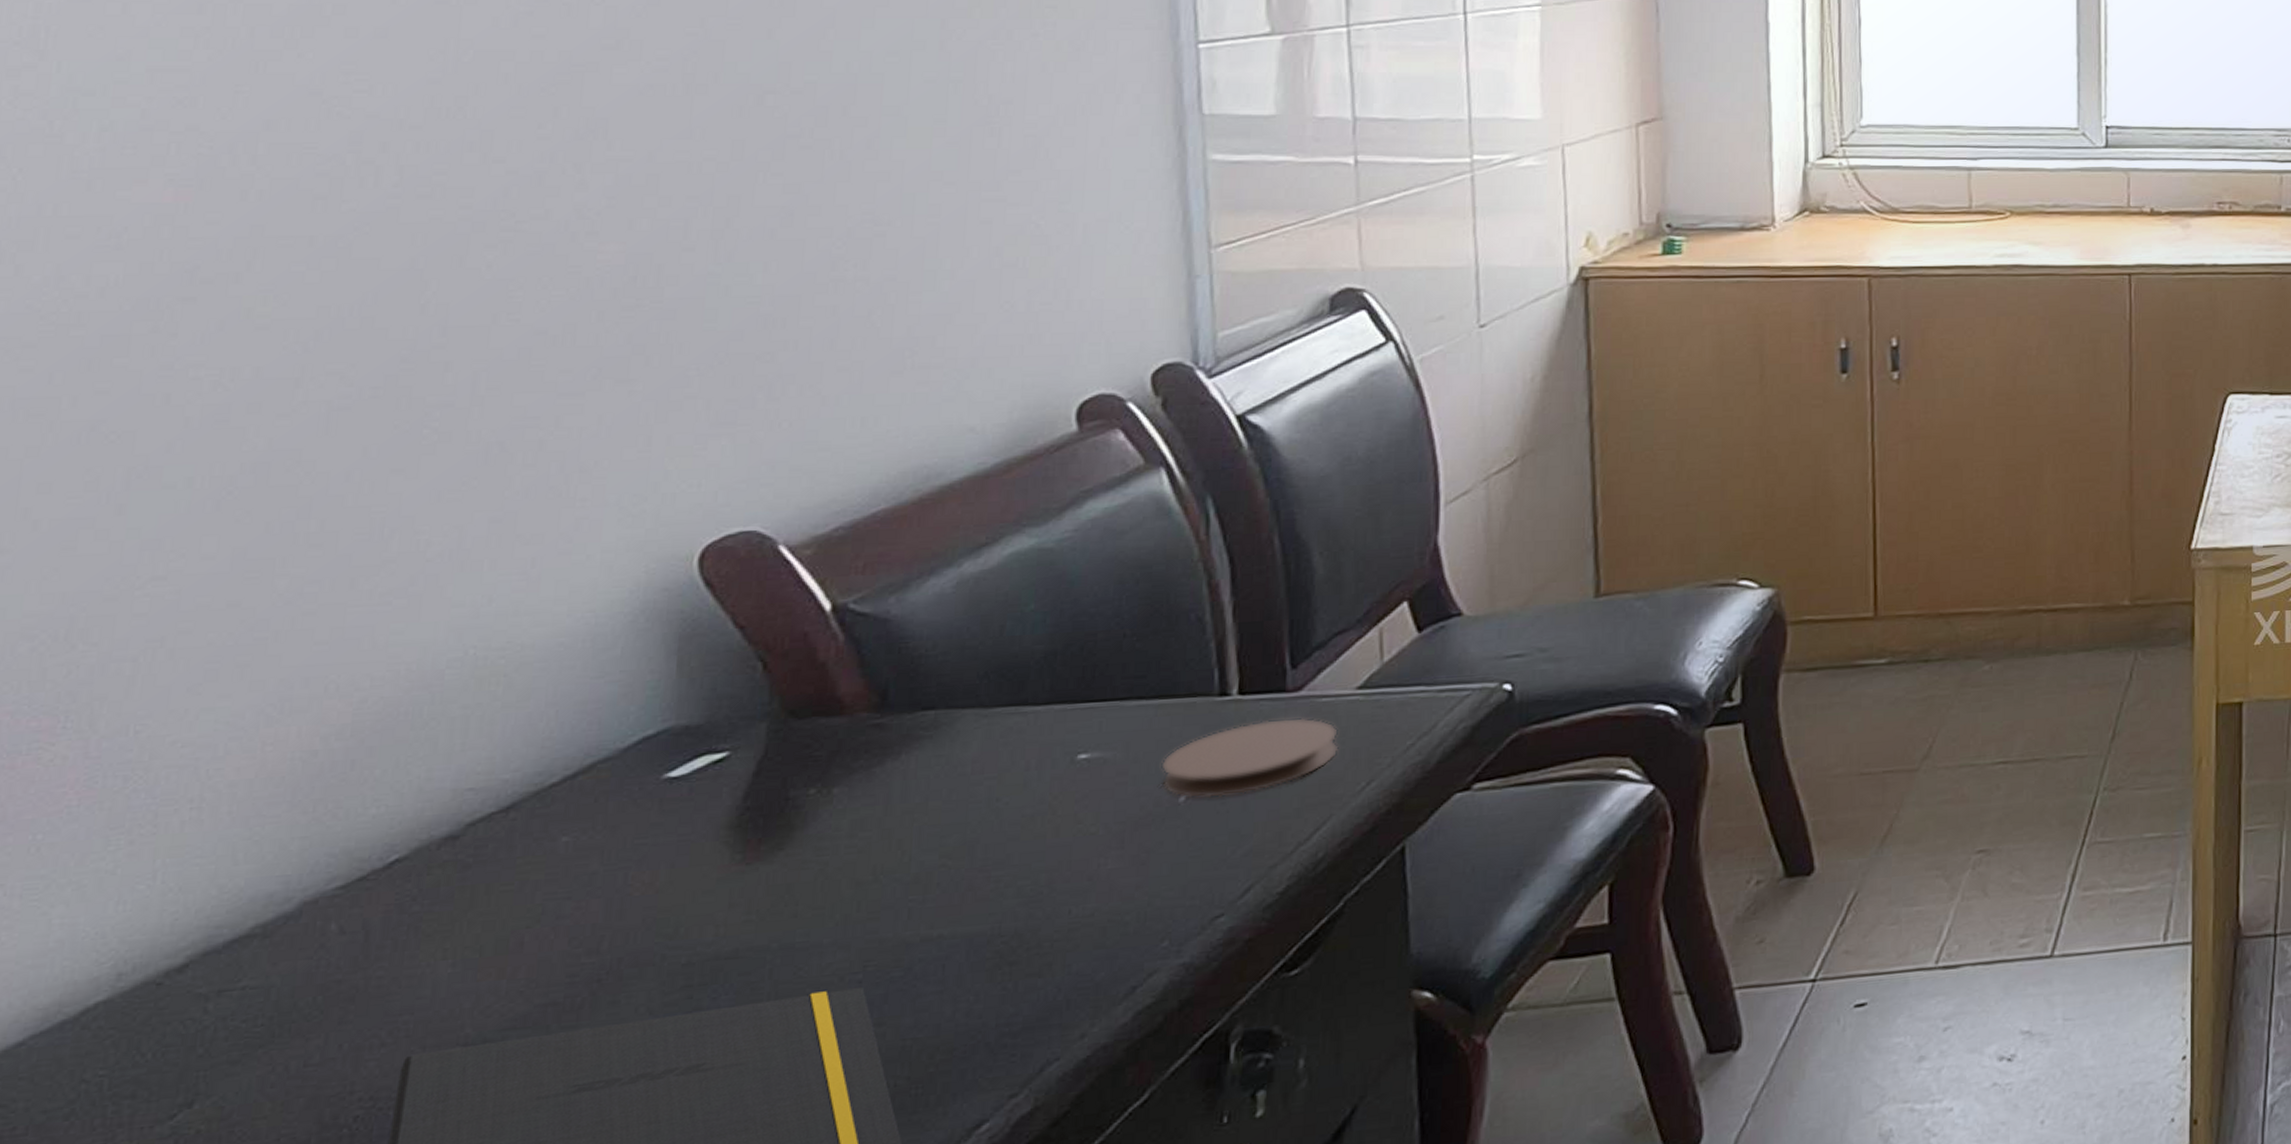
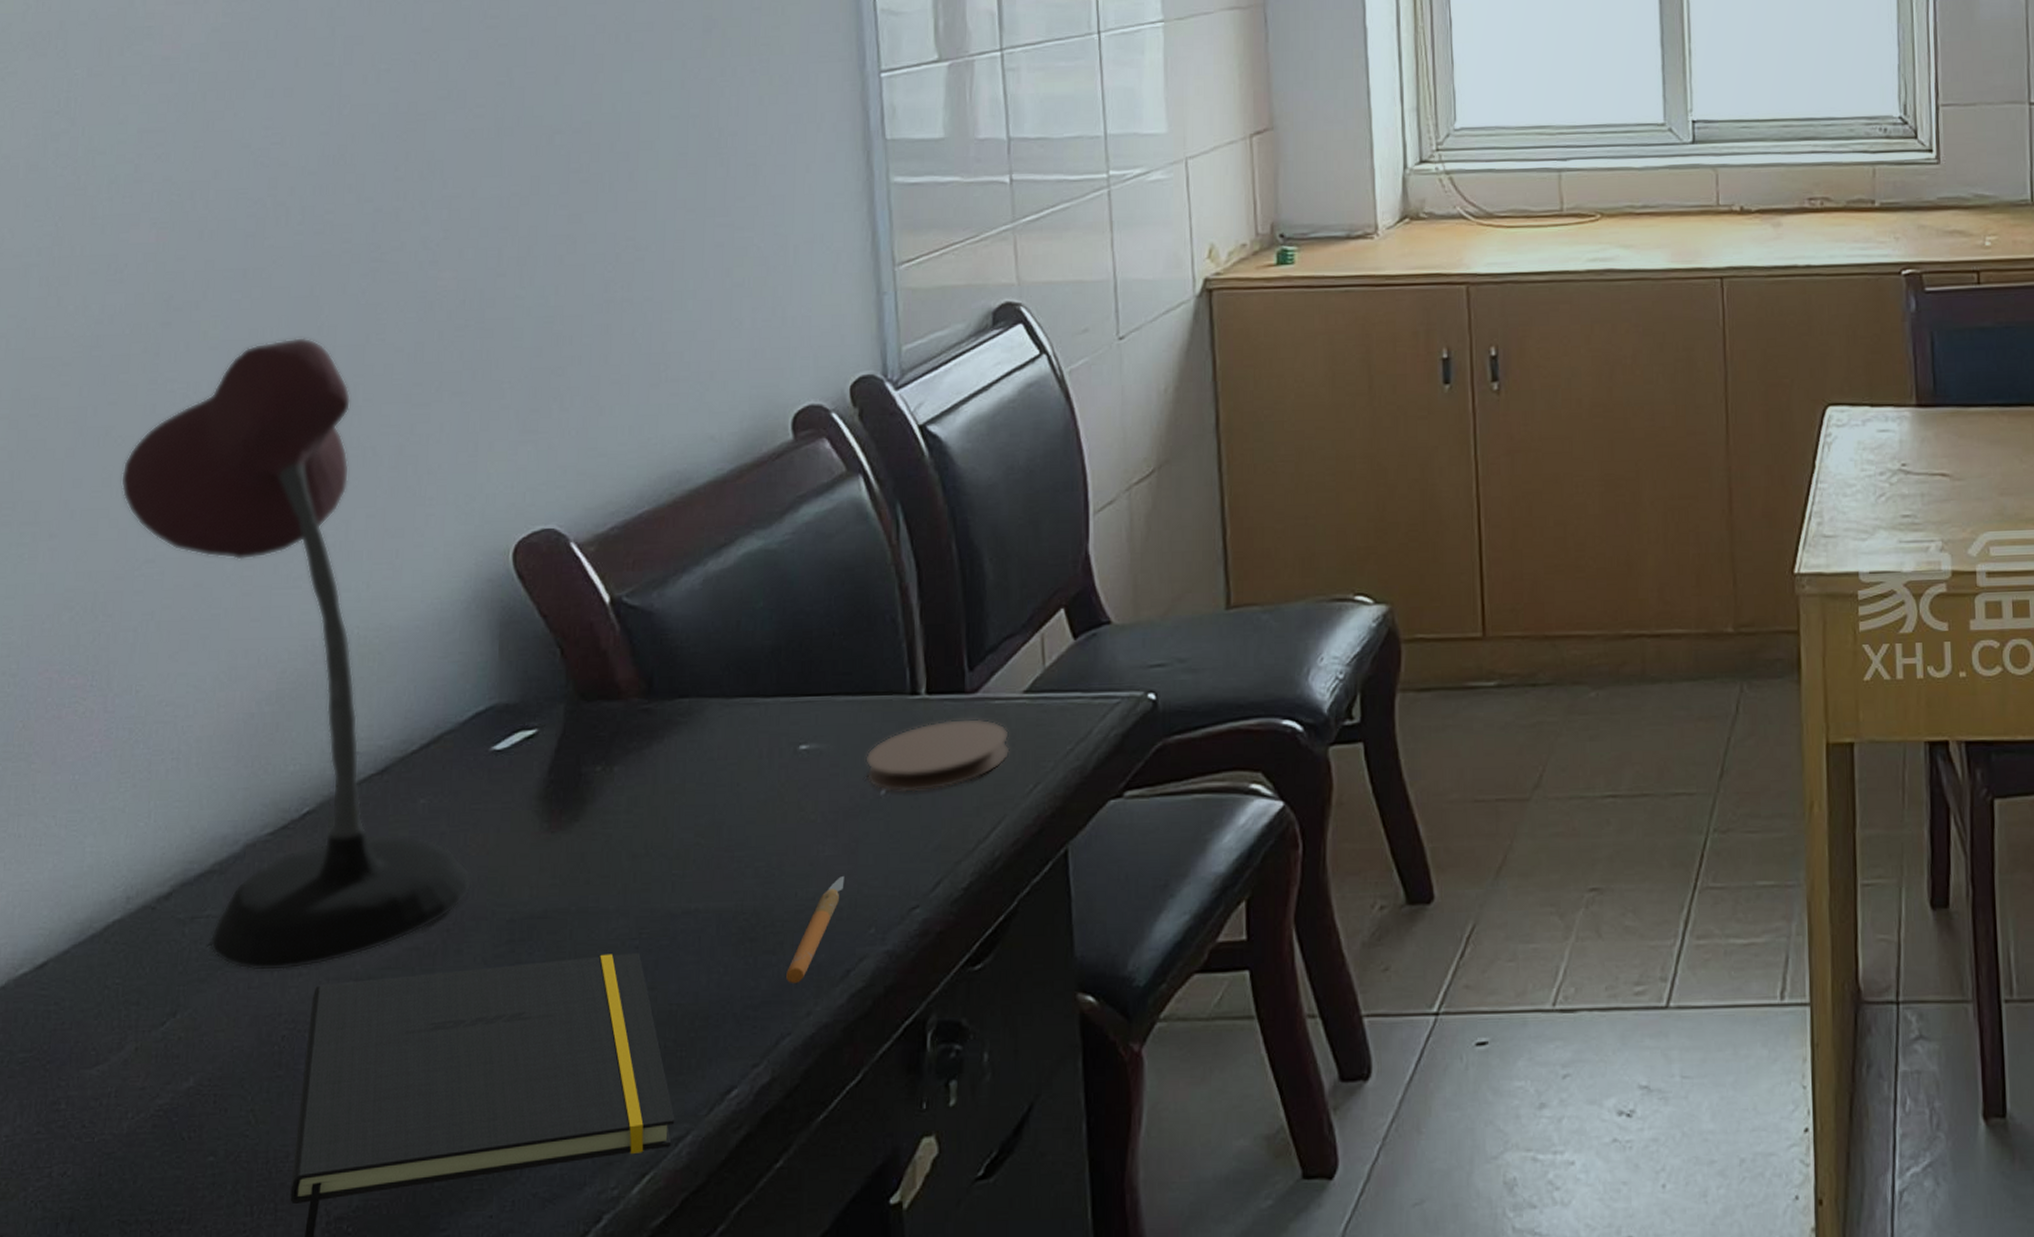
desk lamp: none [113,316,635,1046] -> present [120,336,472,972]
craft knife: none [1055,889,1132,1006] -> present [786,876,845,983]

